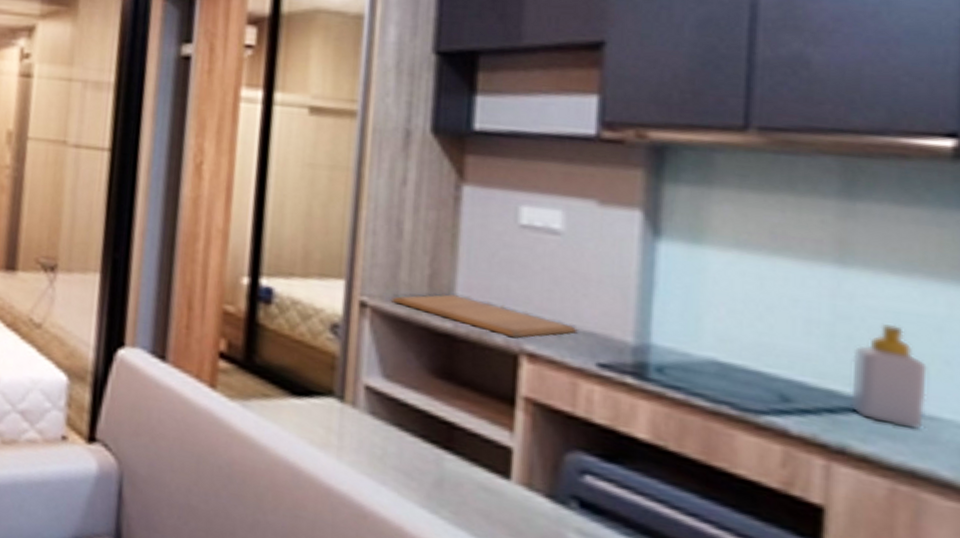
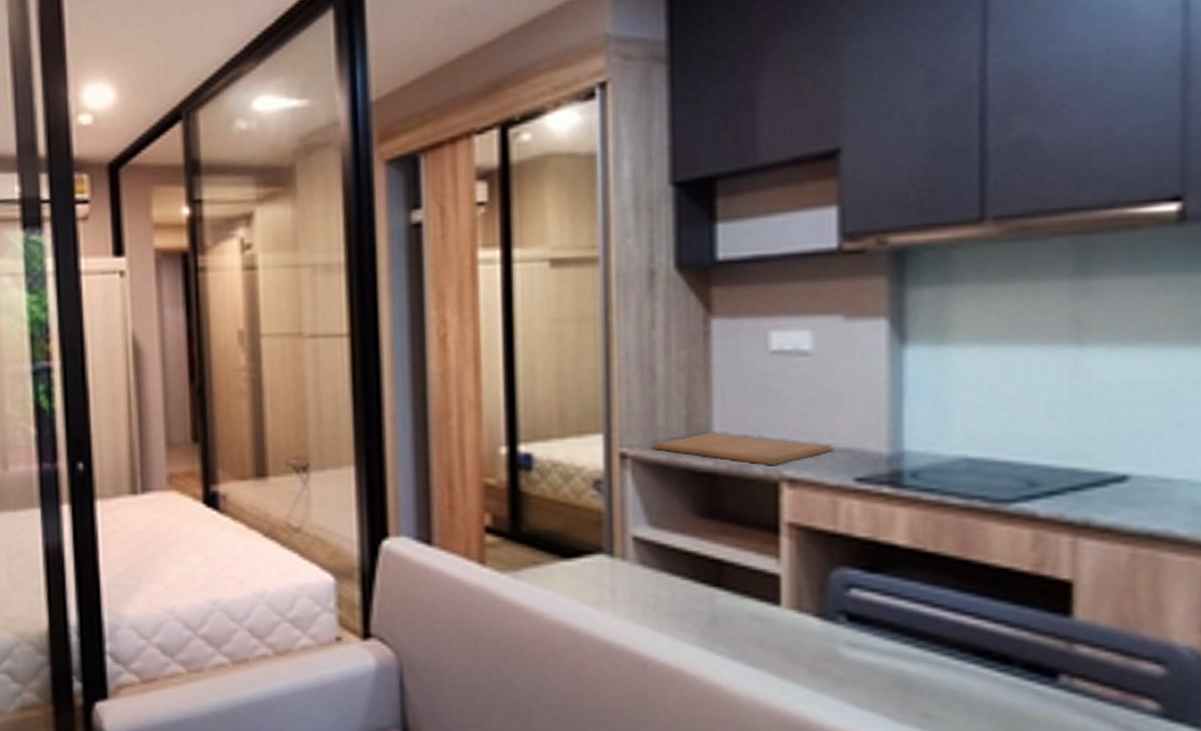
soap bottle: present [851,324,927,429] -> none [1092,395,1161,493]

